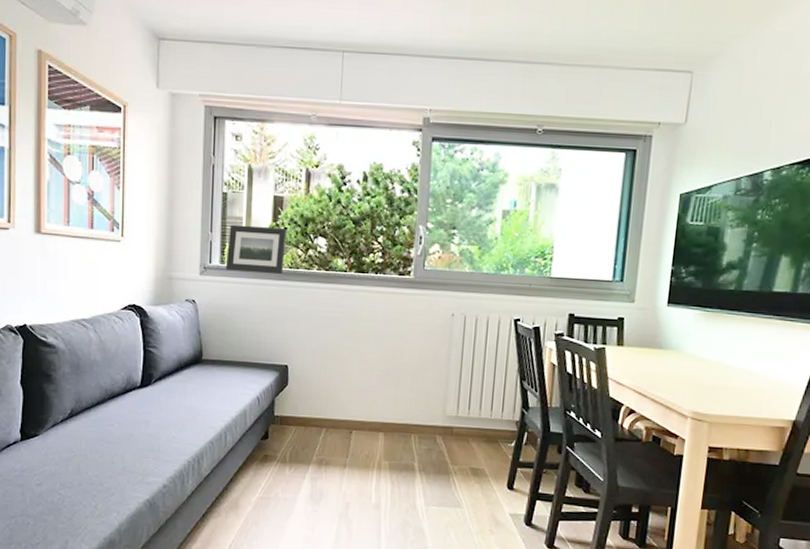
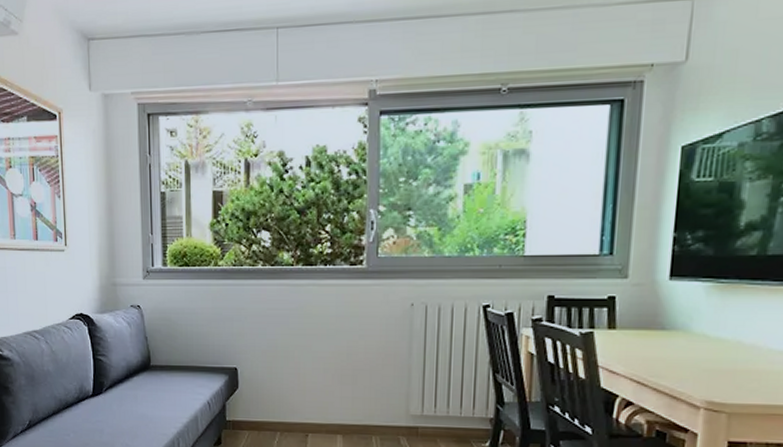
picture frame: present [225,224,287,274] -> none [168,223,229,272]

